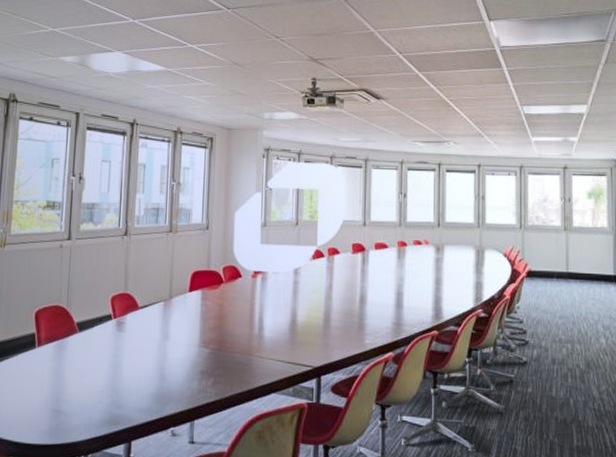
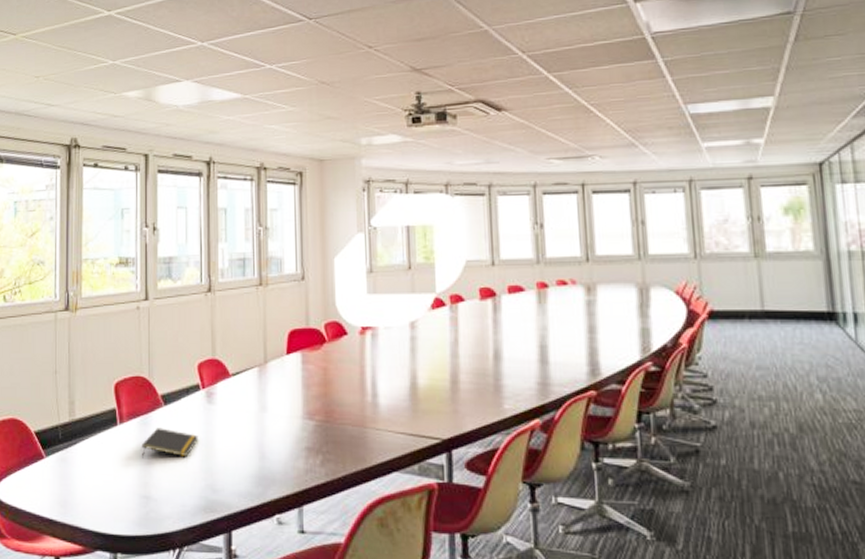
notepad: none [56,351,108,377] -> present [142,428,198,458]

